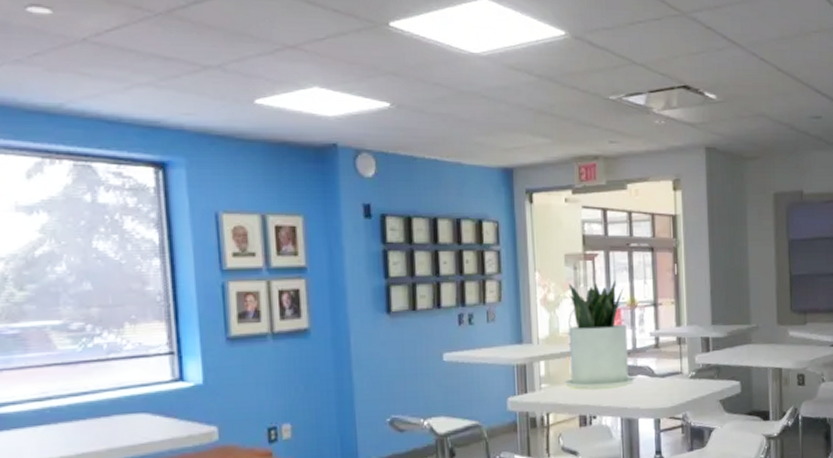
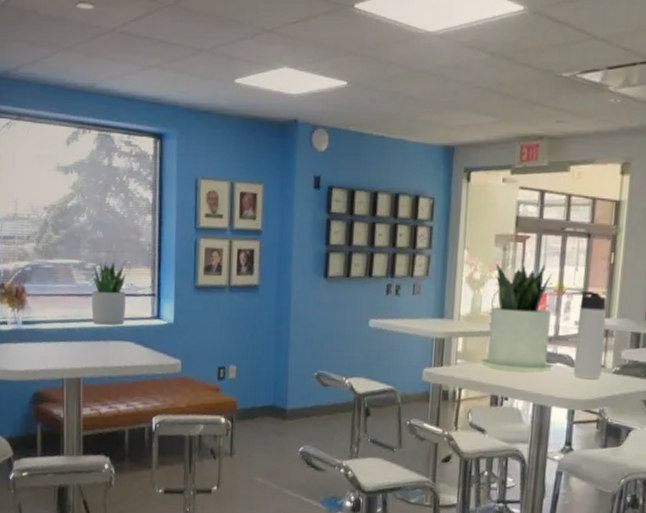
planter: none [81,315,134,399] -> present [91,260,126,326]
thermos bottle: none [652,303,680,388] -> present [573,291,607,380]

